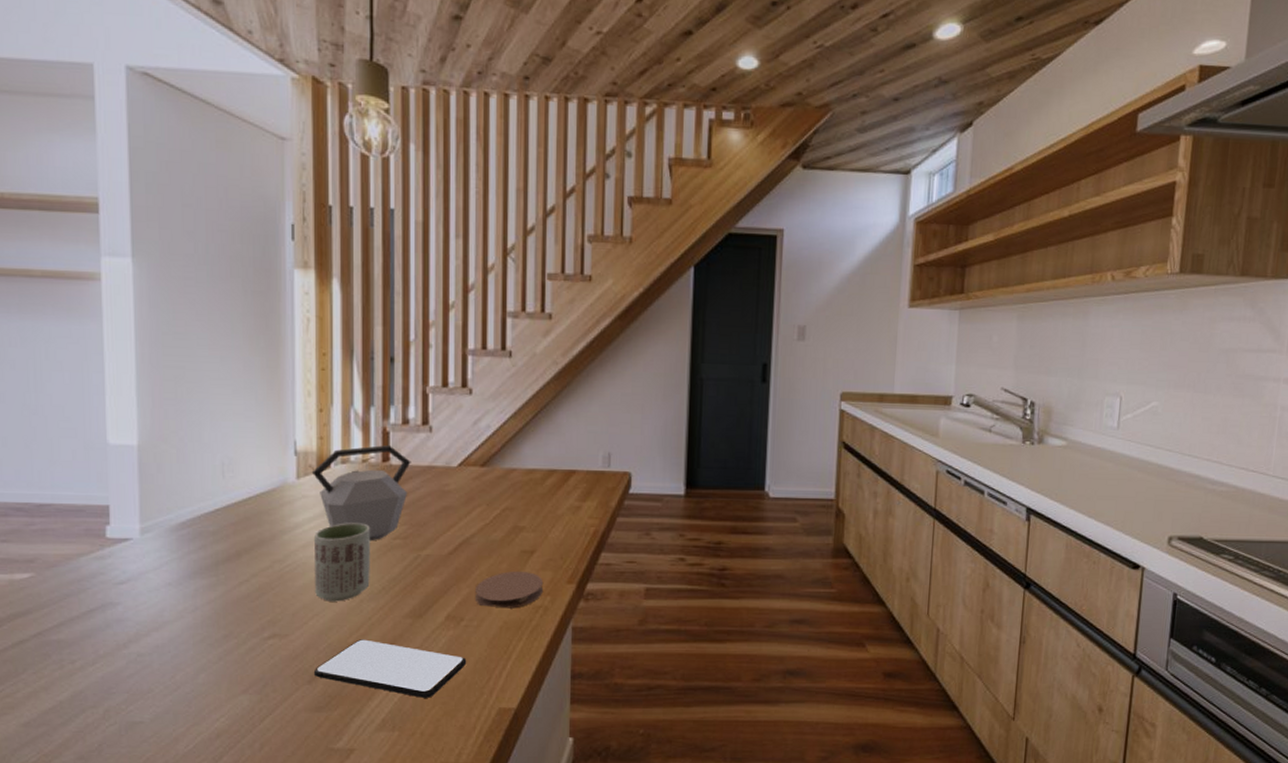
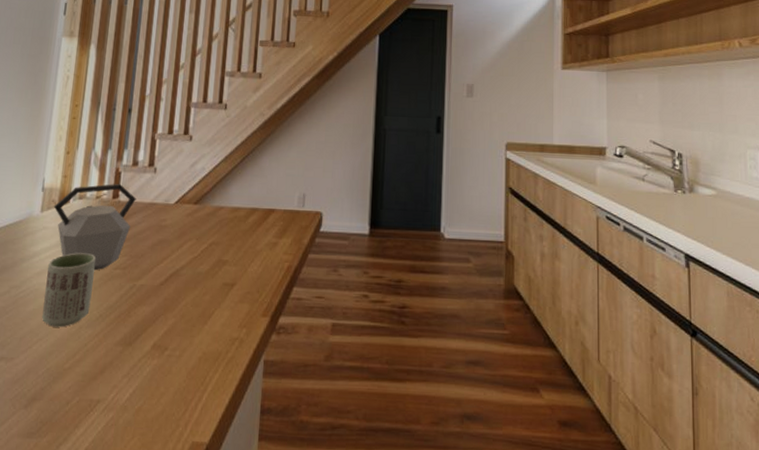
smartphone: present [313,639,467,698] -> none [30,365,167,428]
coaster: present [475,570,544,609] -> none [179,302,241,340]

